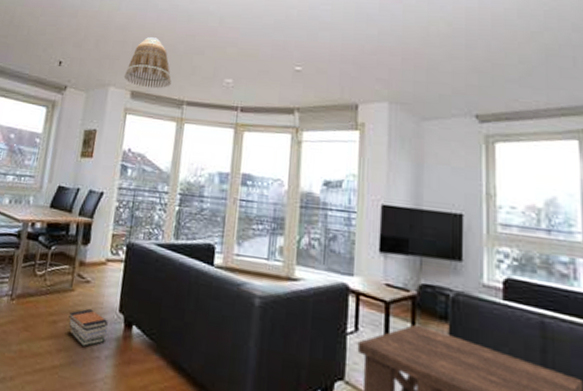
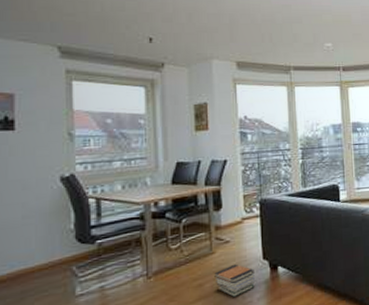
lamp shade: present [123,37,172,89] -> none [226,9,275,58]

